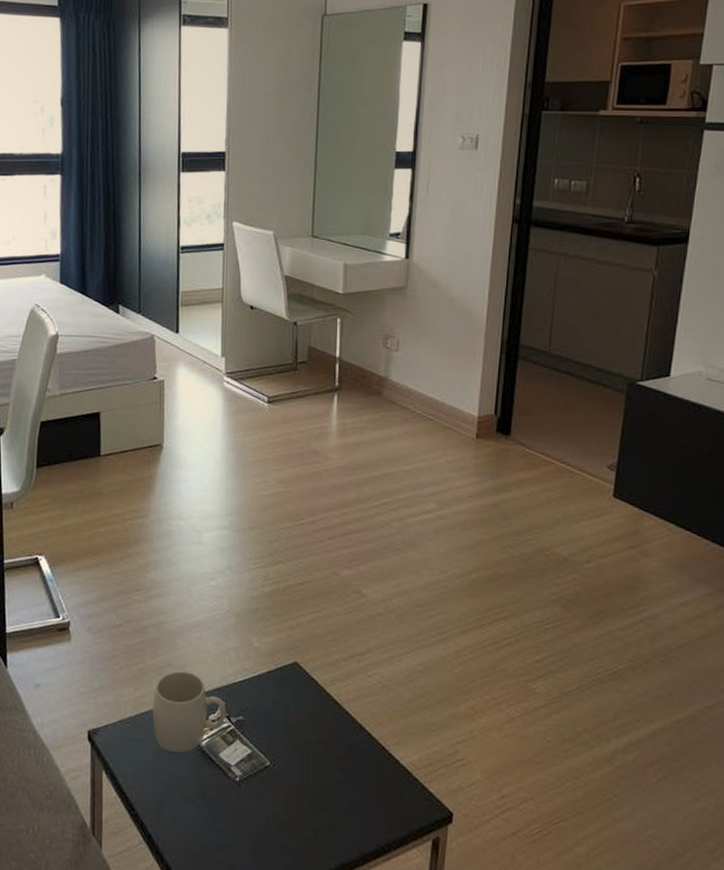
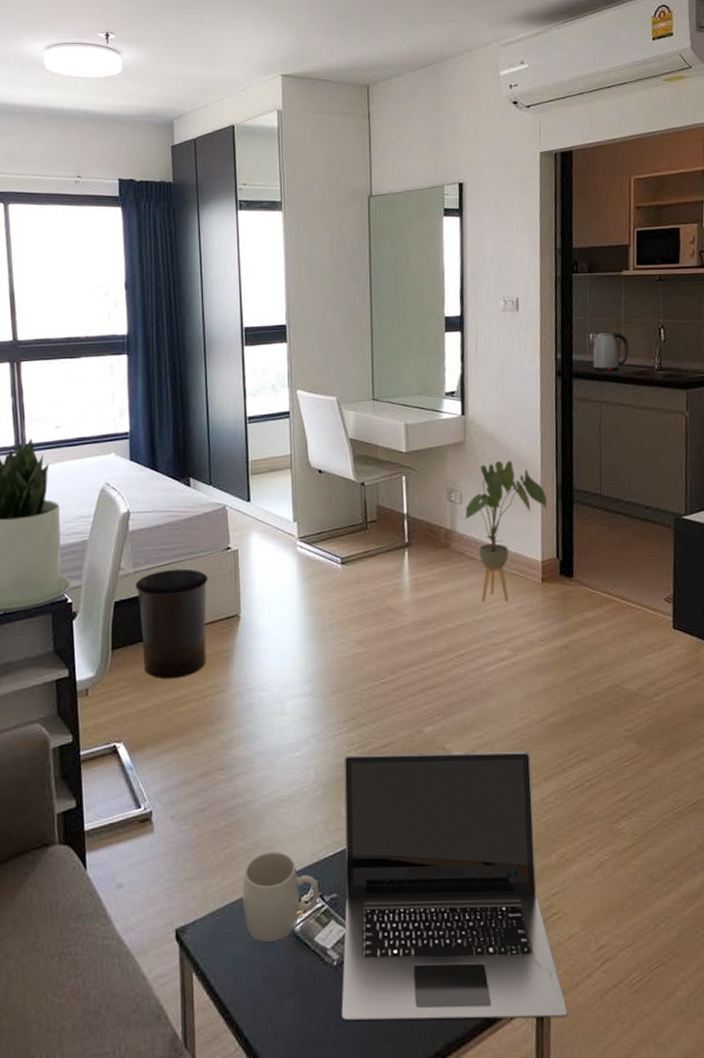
waste bin: none [61,394,133,500] -> present [136,568,208,678]
laptop: none [241,589,463,856] -> present [341,751,568,1022]
house plant: none [399,309,490,456] -> present [464,460,547,603]
kettle: none [555,176,598,222] -> present [593,331,629,372]

